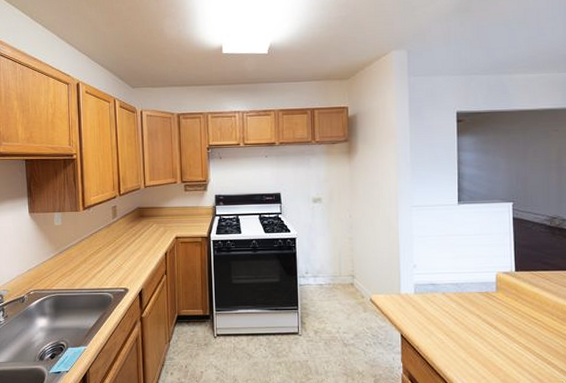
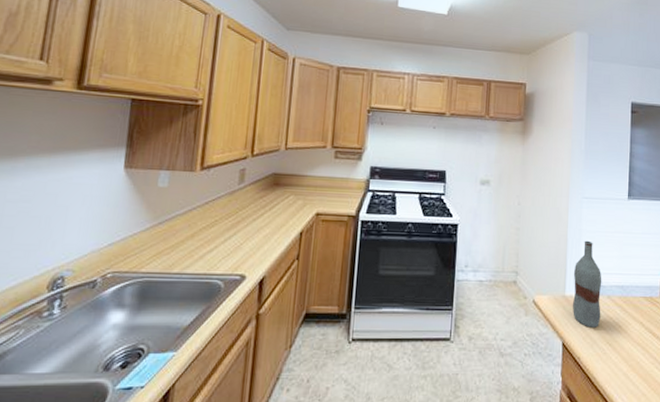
bottle: none [407,244,437,321] -> present [573,240,602,328]

